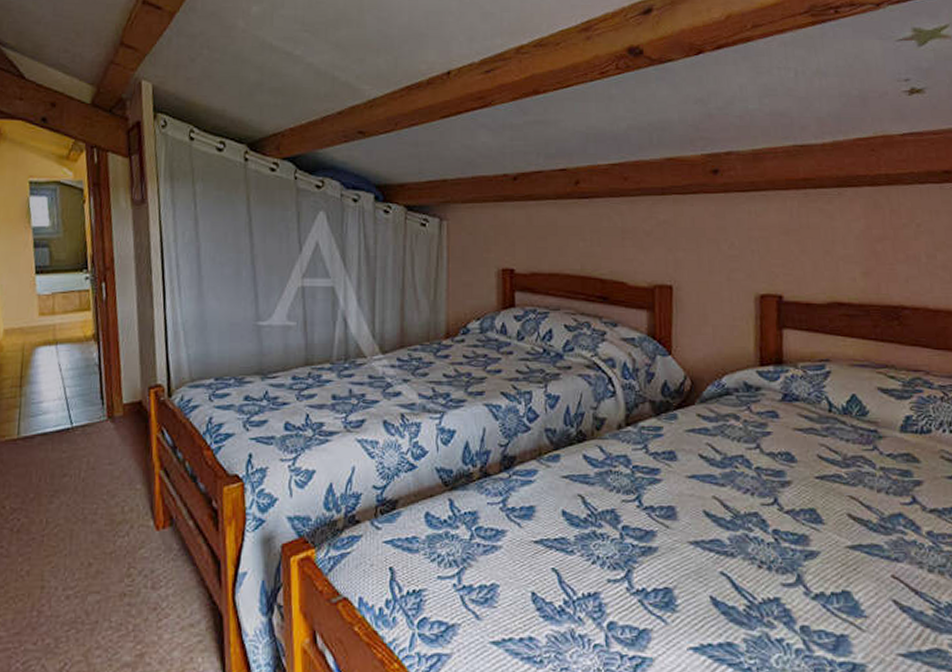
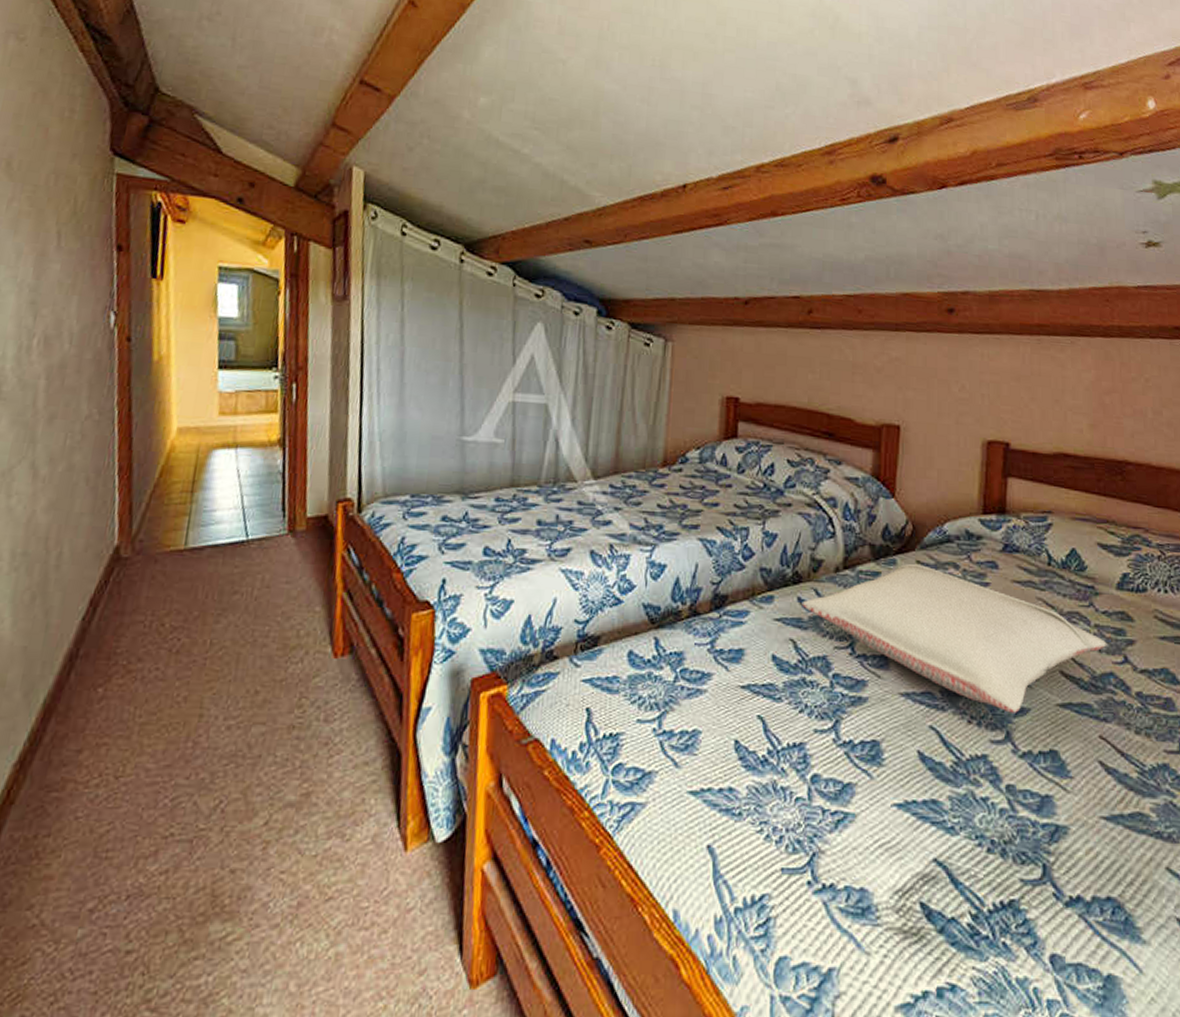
pillow: none [587,418,894,557] -> present [802,564,1107,713]

